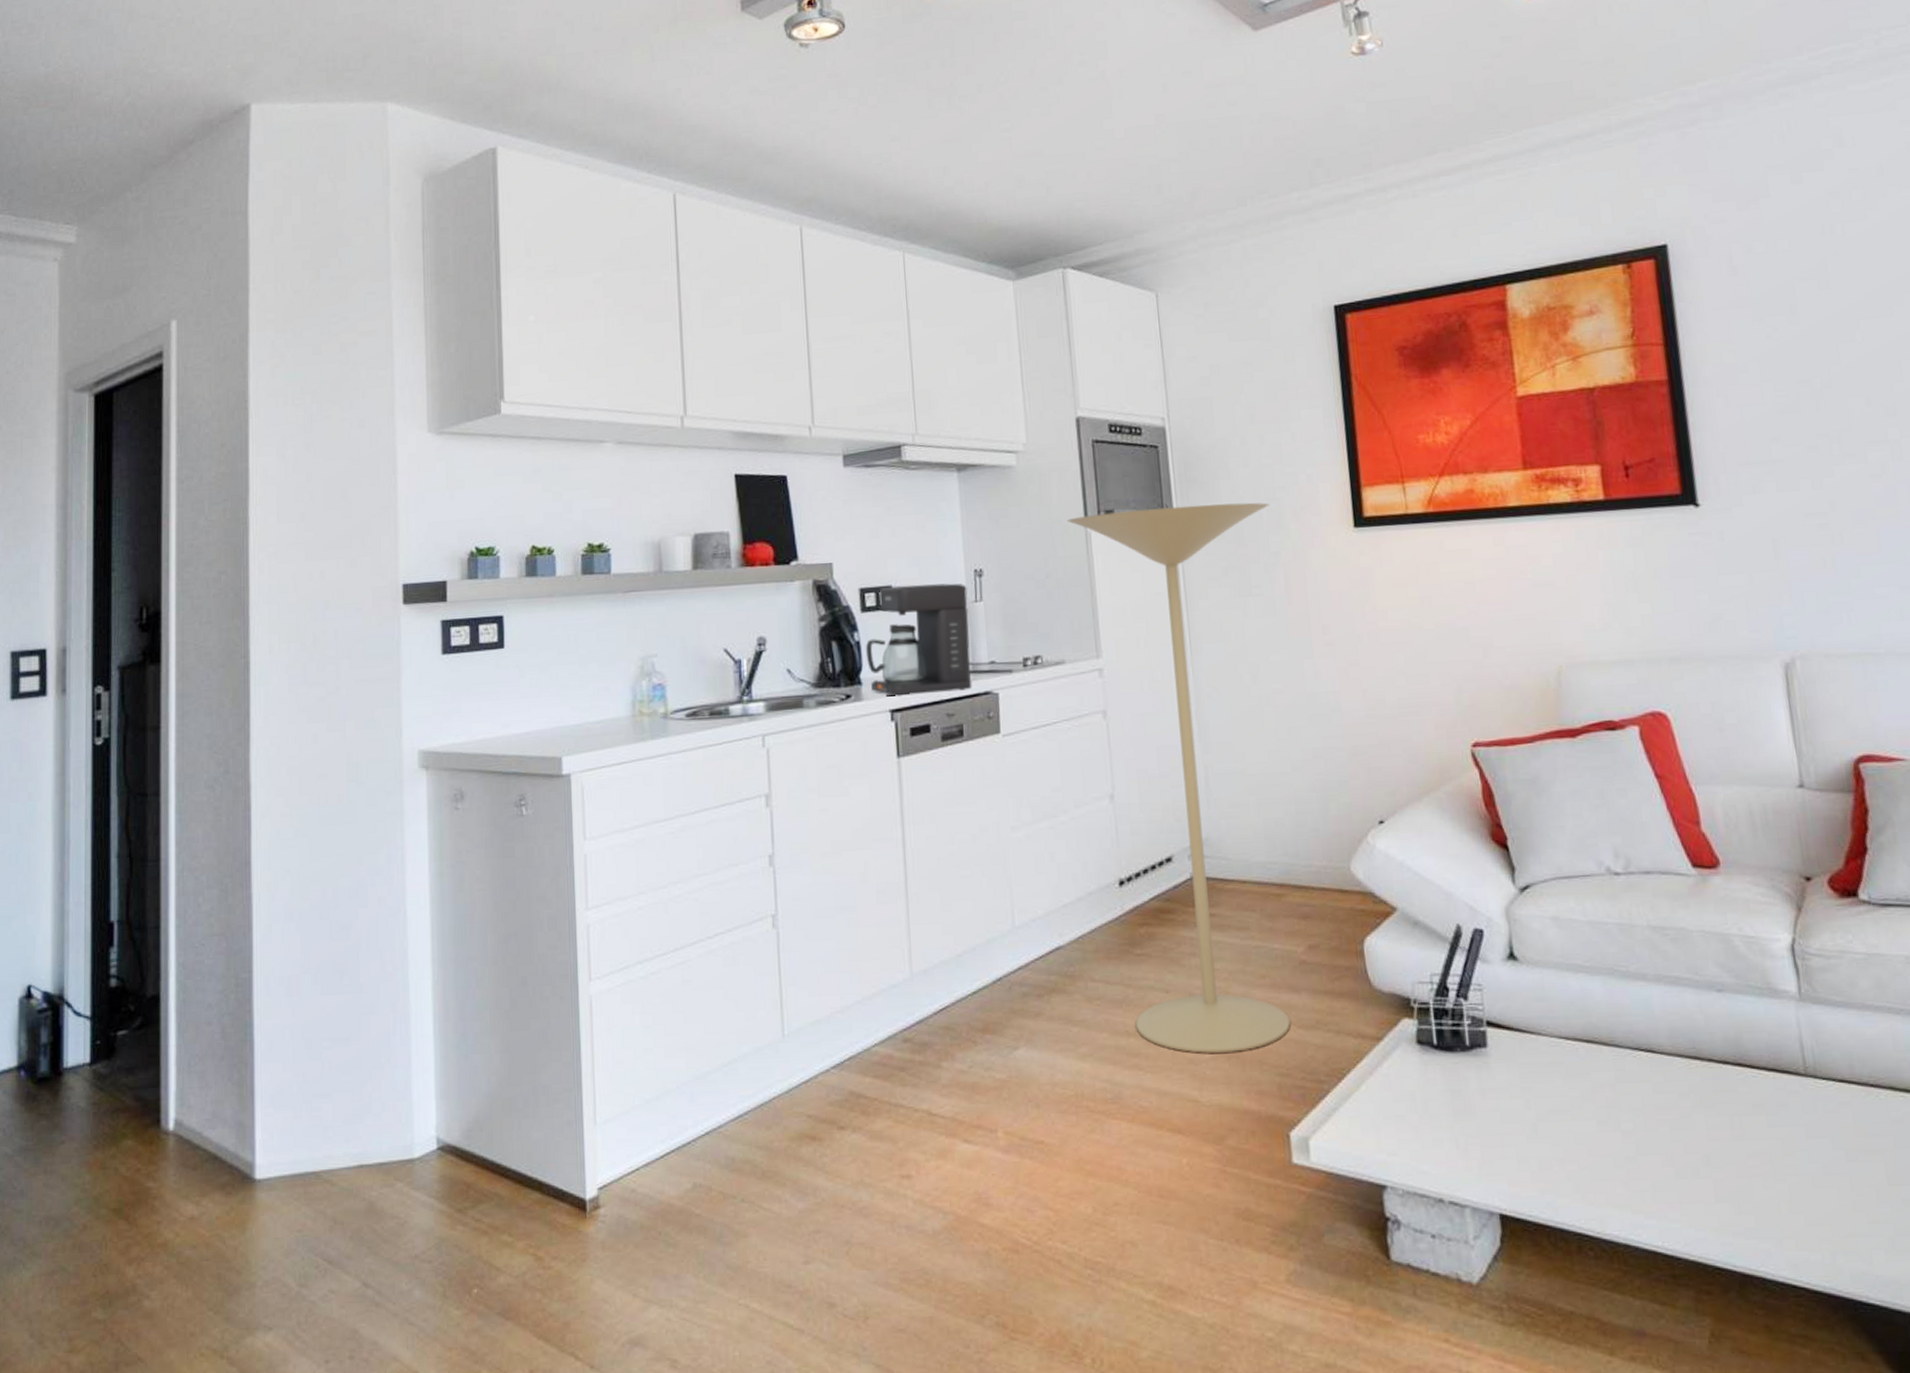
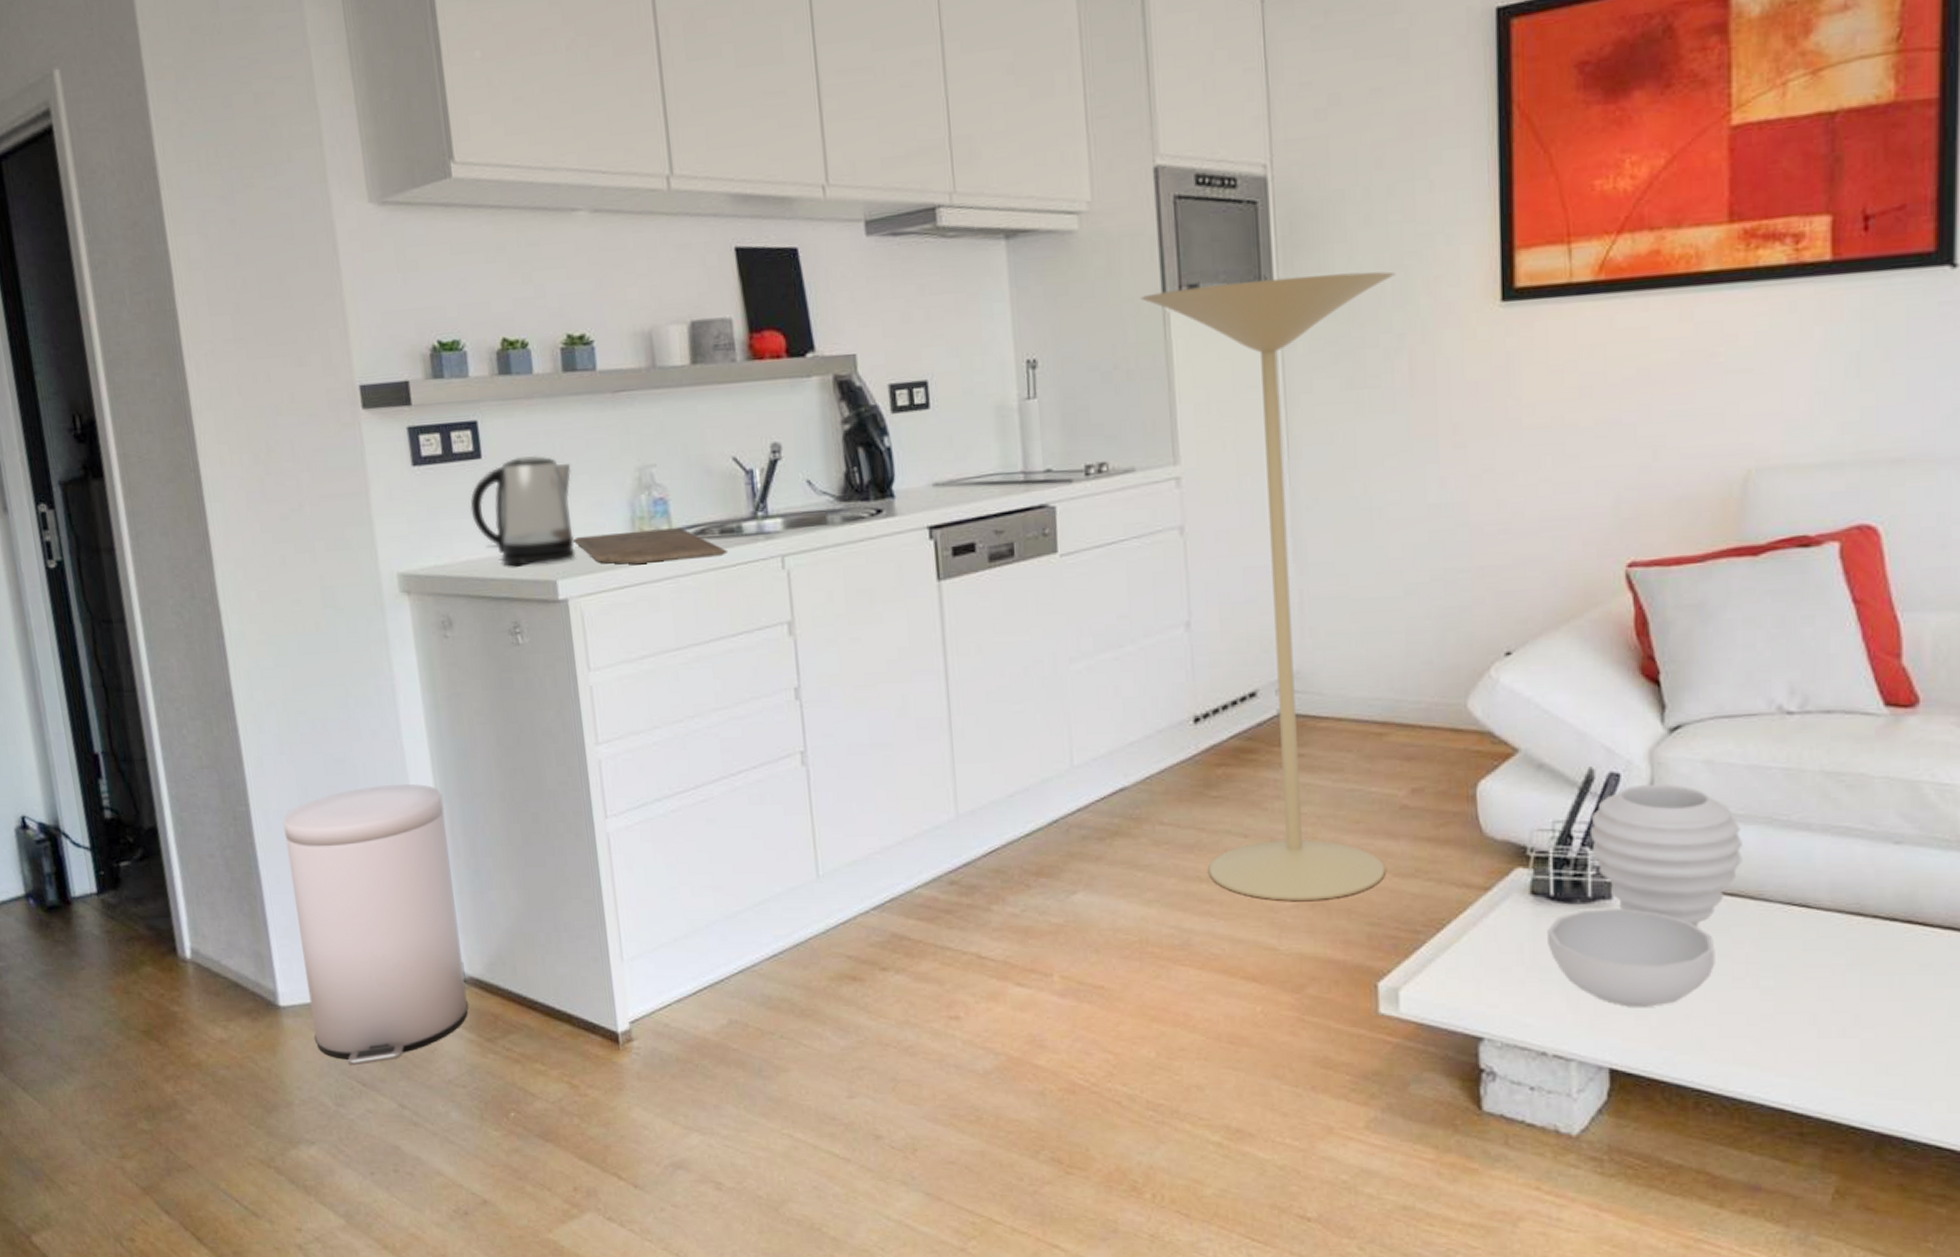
pedal bin: none [283,949,443,1242] -> present [283,784,469,1066]
kettle: none [490,645,583,744] -> present [470,454,576,566]
cutting board: none [579,710,715,743] -> present [573,528,728,565]
coffee maker: present [865,583,973,697] -> none [897,377,1025,512]
bowl: none [1434,1056,1581,1152] -> present [1547,908,1715,1007]
vase: none [1462,938,1593,1073] -> present [1589,783,1743,928]

